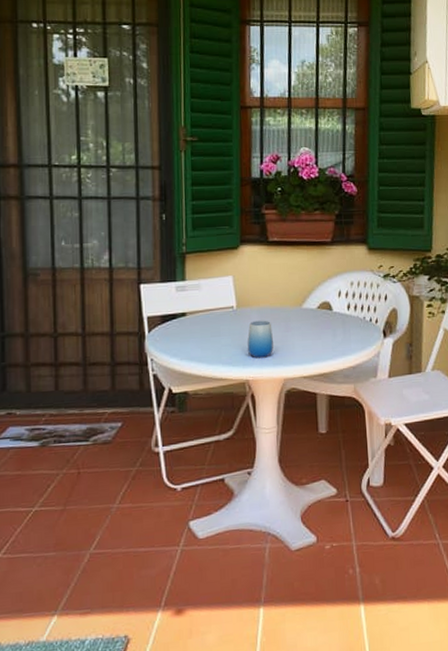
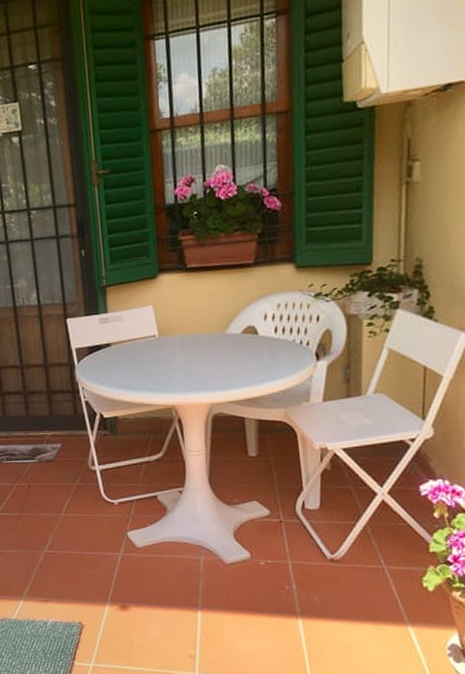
cup: present [247,320,273,358] -> none [171,347,198,384]

